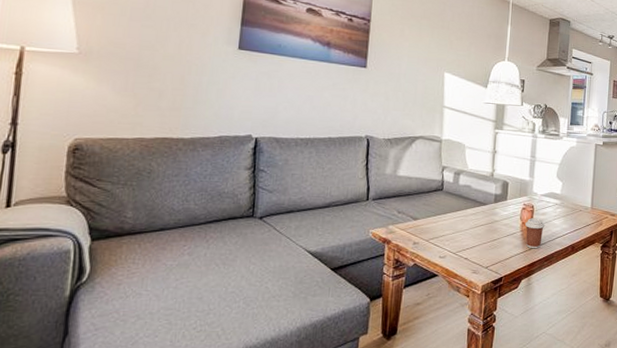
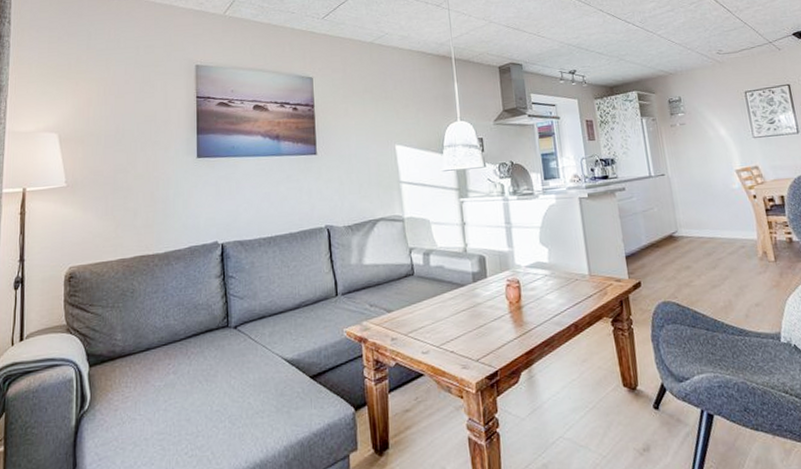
coffee cup: present [525,218,545,249] -> none [513,294,538,333]

